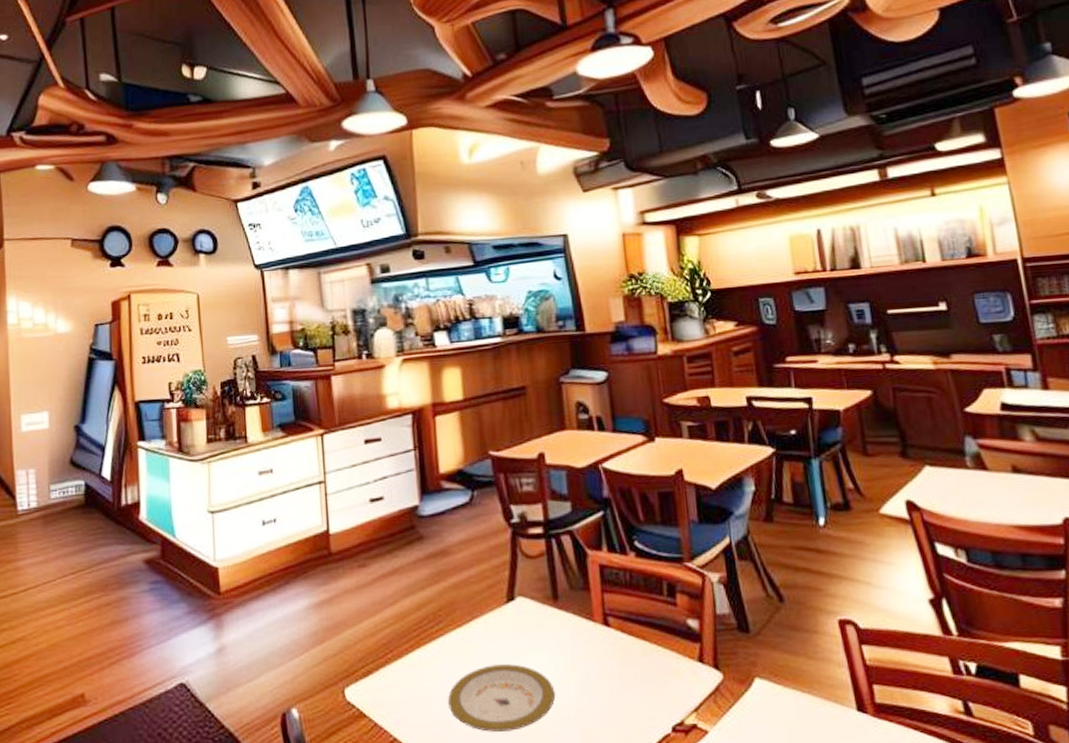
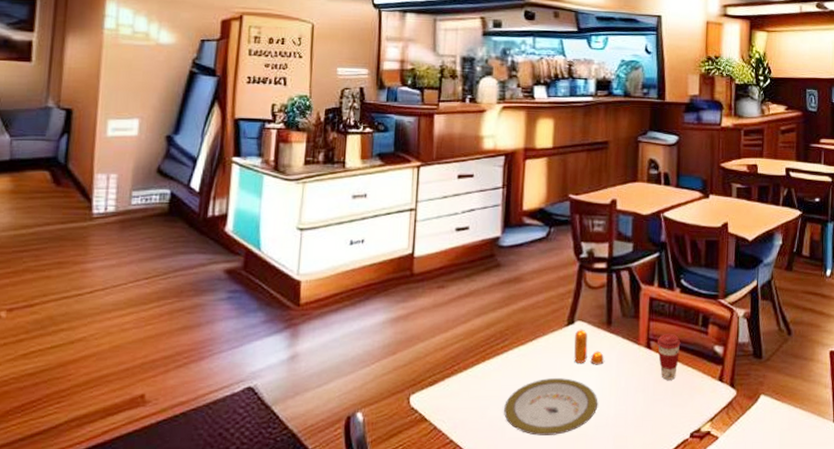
pepper shaker: none [516,606,555,648] -> present [574,329,604,365]
coffee cup: none [615,606,645,663] -> present [656,333,681,380]

